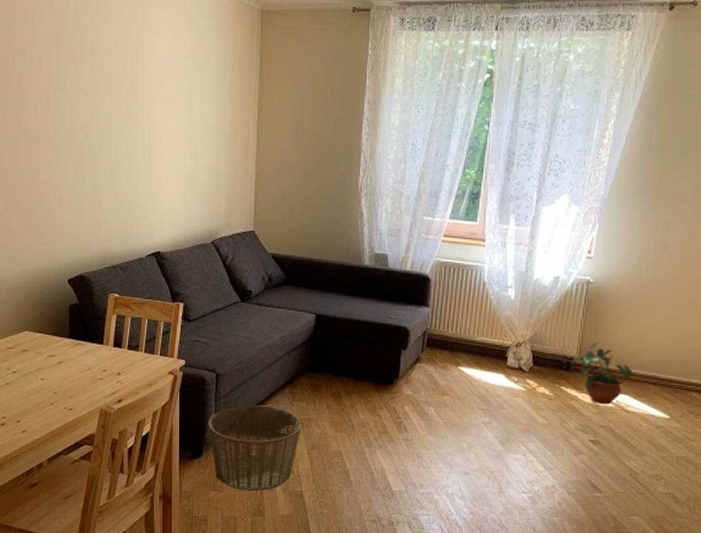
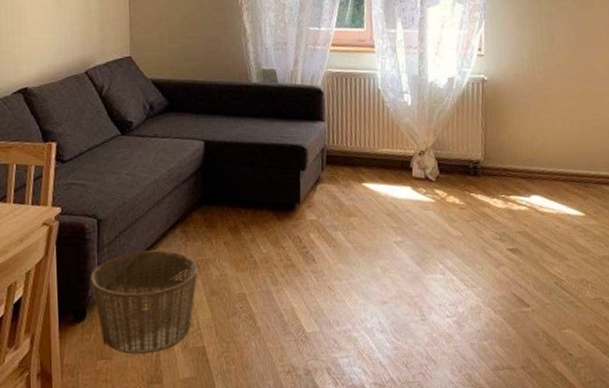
potted plant: present [577,342,633,405] -> none [483,142,541,209]

